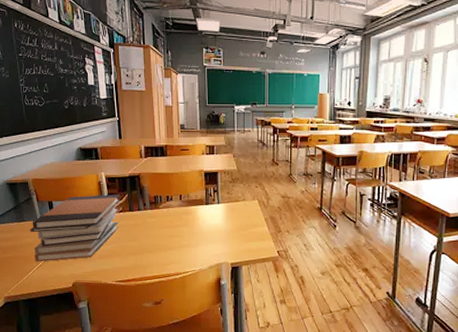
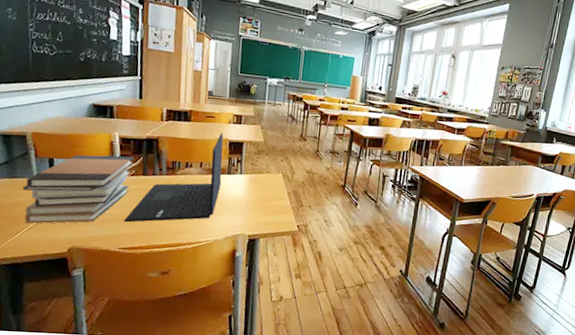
laptop: none [117,165,201,257] -> present [124,133,224,223]

